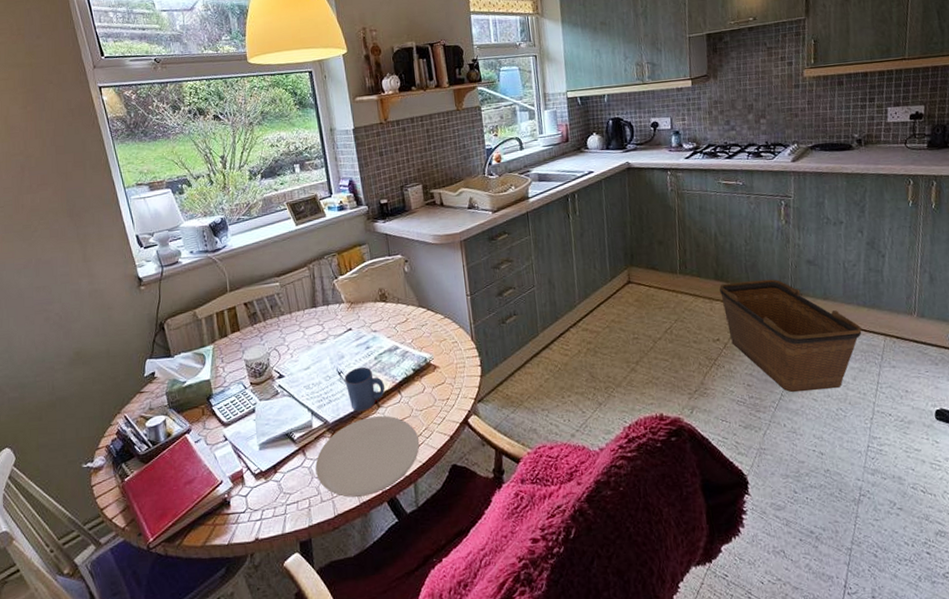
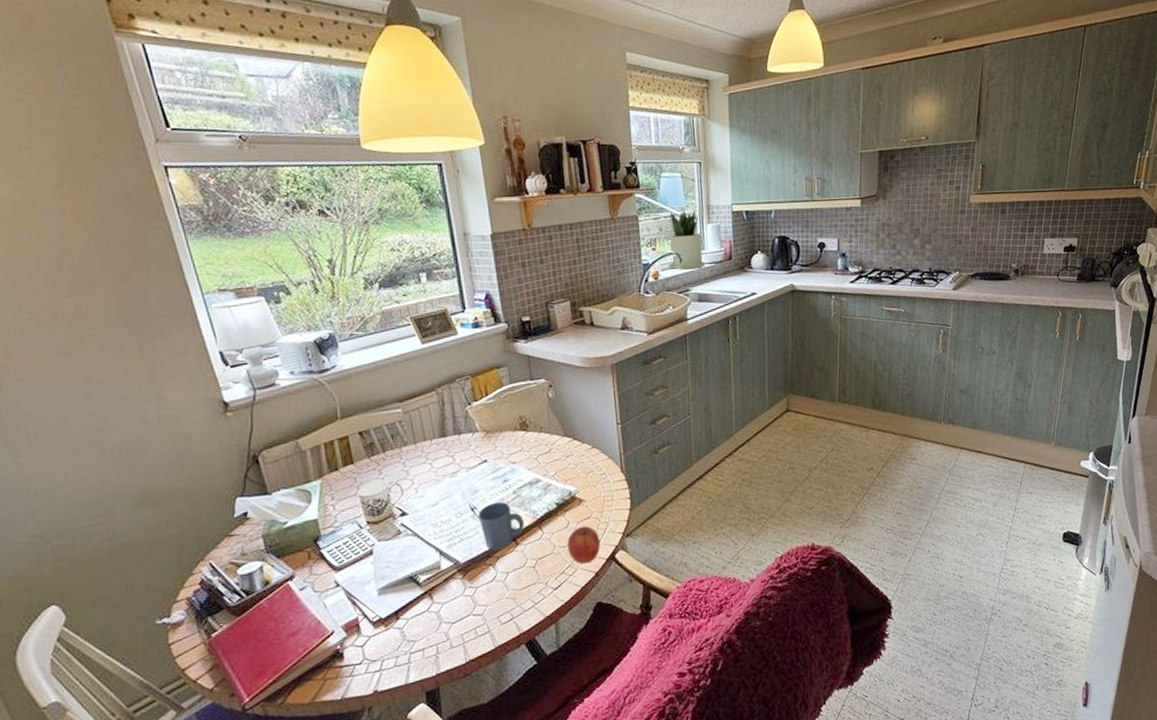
plate: present [315,416,420,498] -> none [444,553,562,642]
fruit: none [424,390,455,427] -> present [567,525,601,564]
planter: none [509,98,544,153] -> present [668,210,706,270]
bicycle basket: present [719,279,862,392] -> none [876,408,1005,519]

